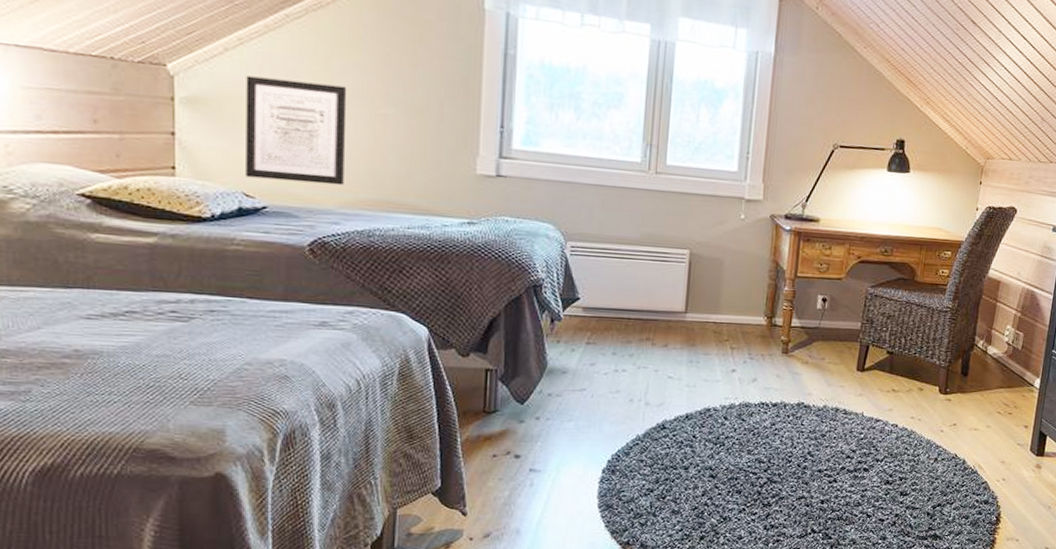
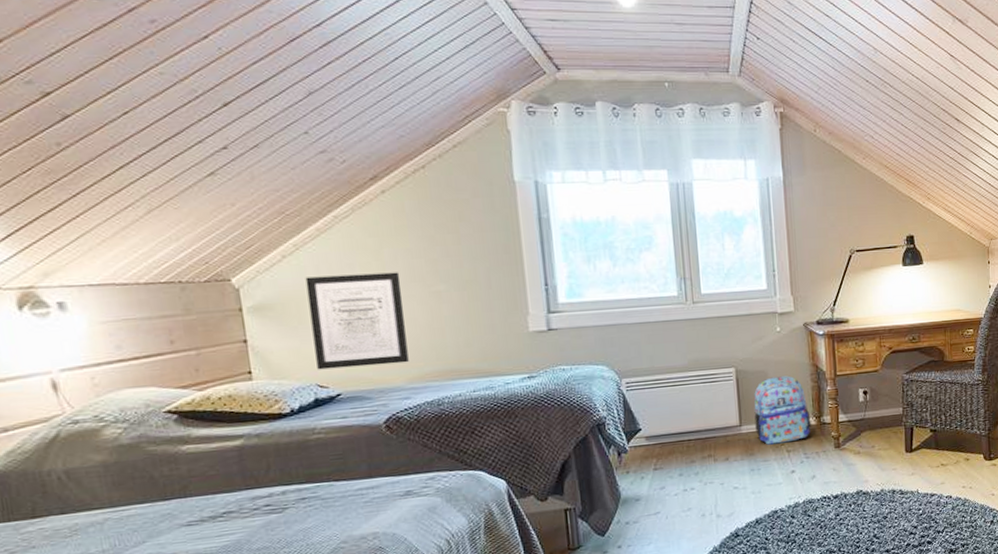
backpack: none [701,266,762,339] -> present [754,376,811,445]

